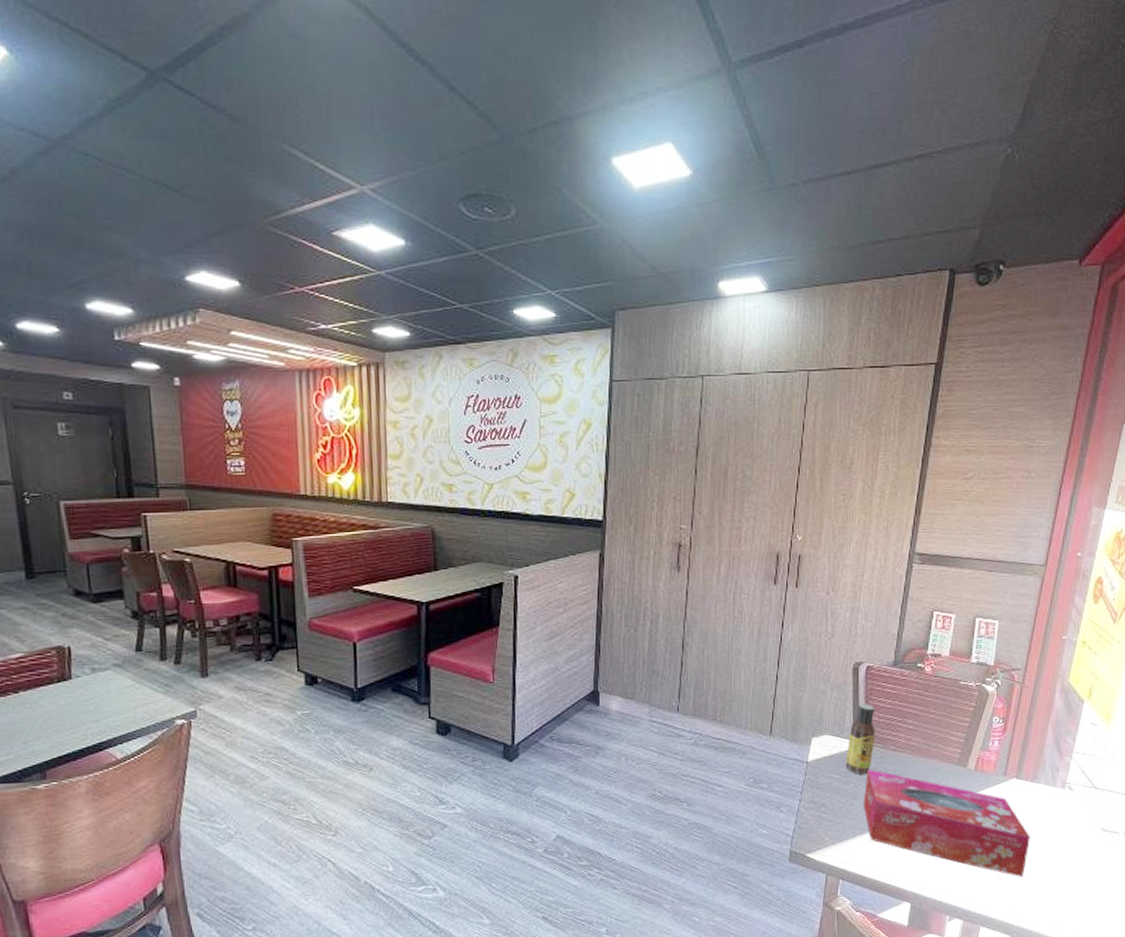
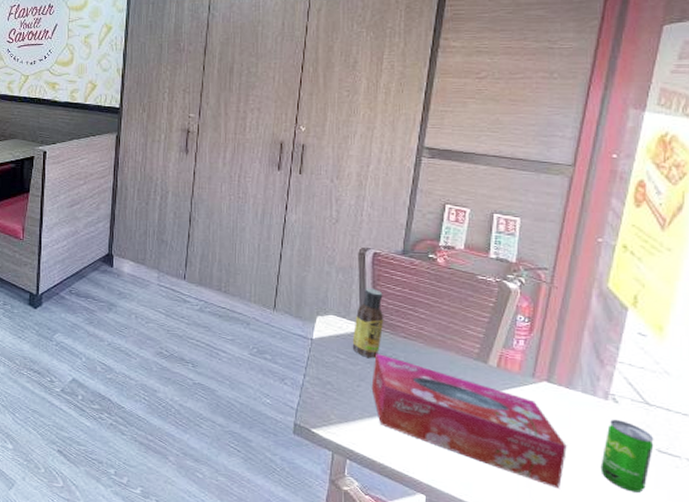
beverage can: none [1056,806,1099,870] -> present [600,420,654,493]

